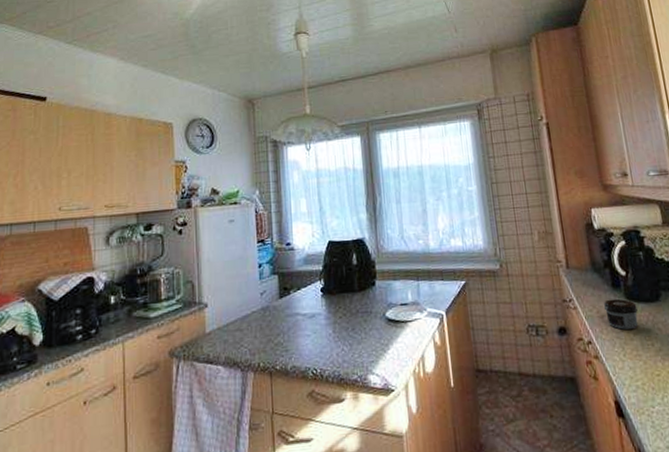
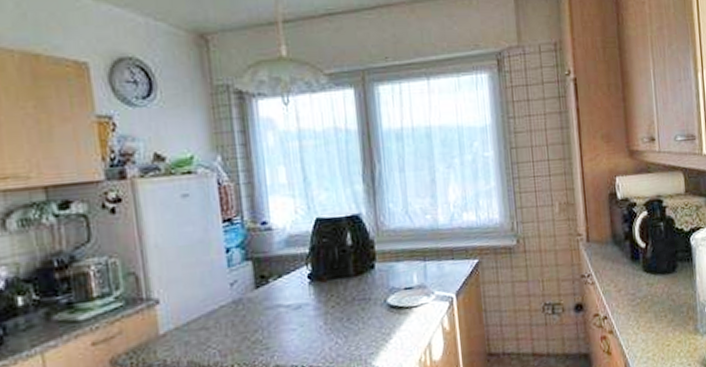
jar: present [604,298,638,330] -> none [622,271,654,303]

